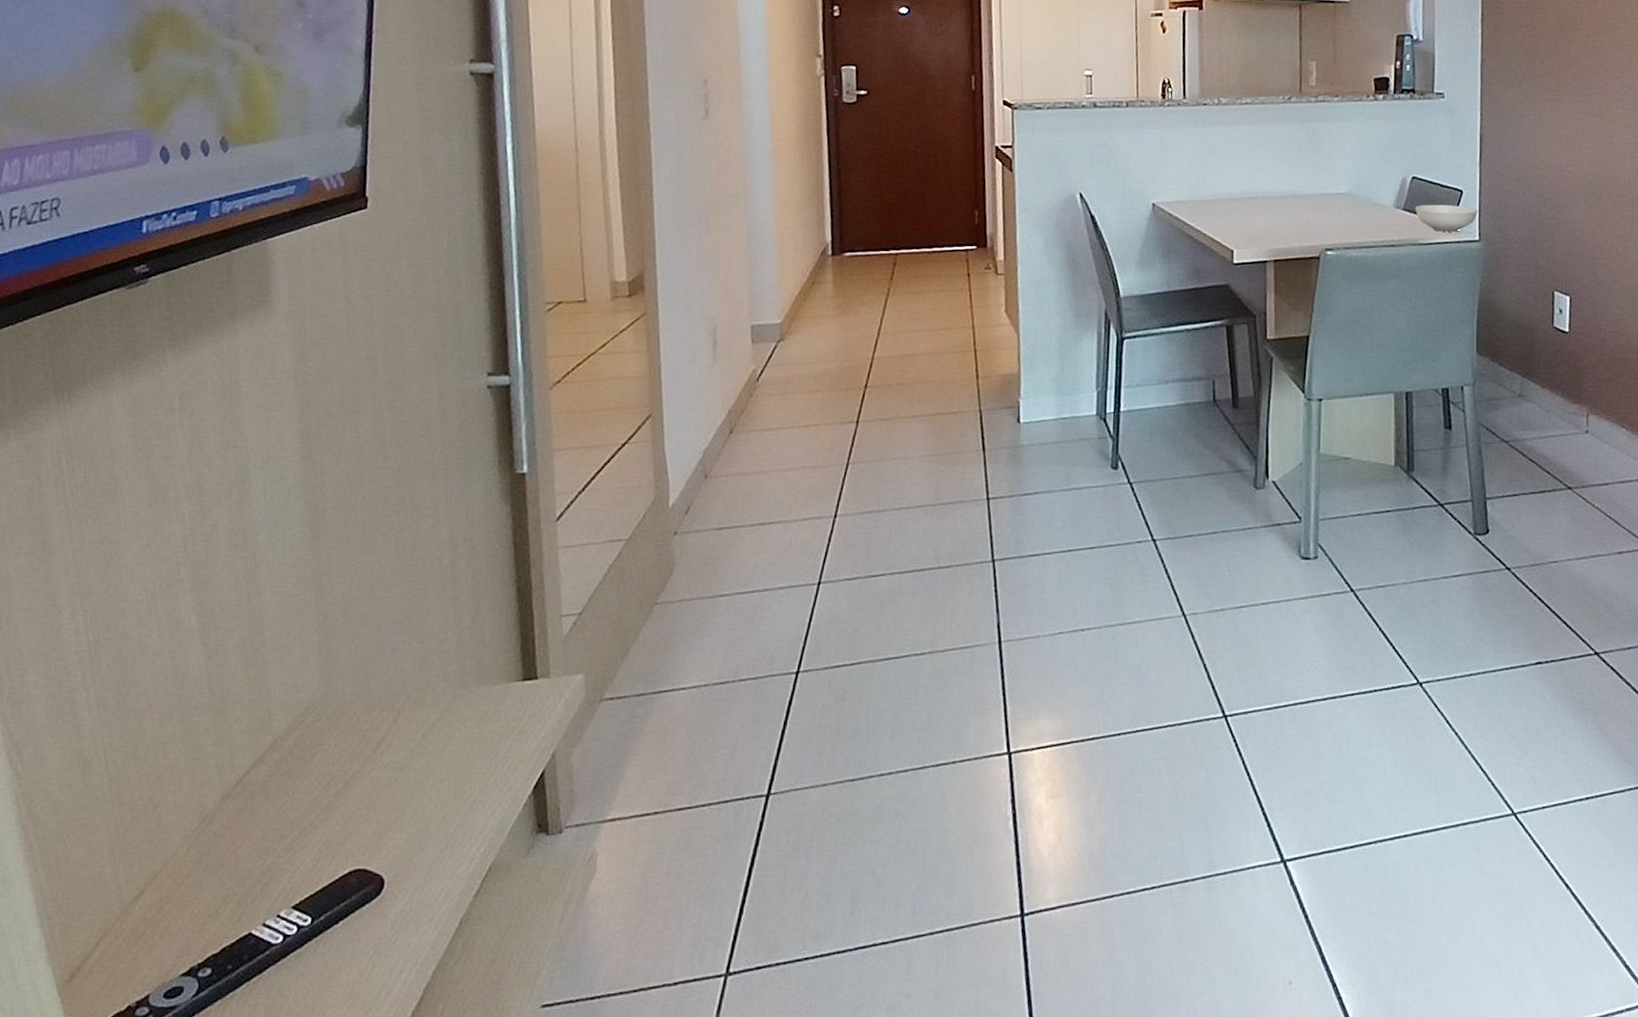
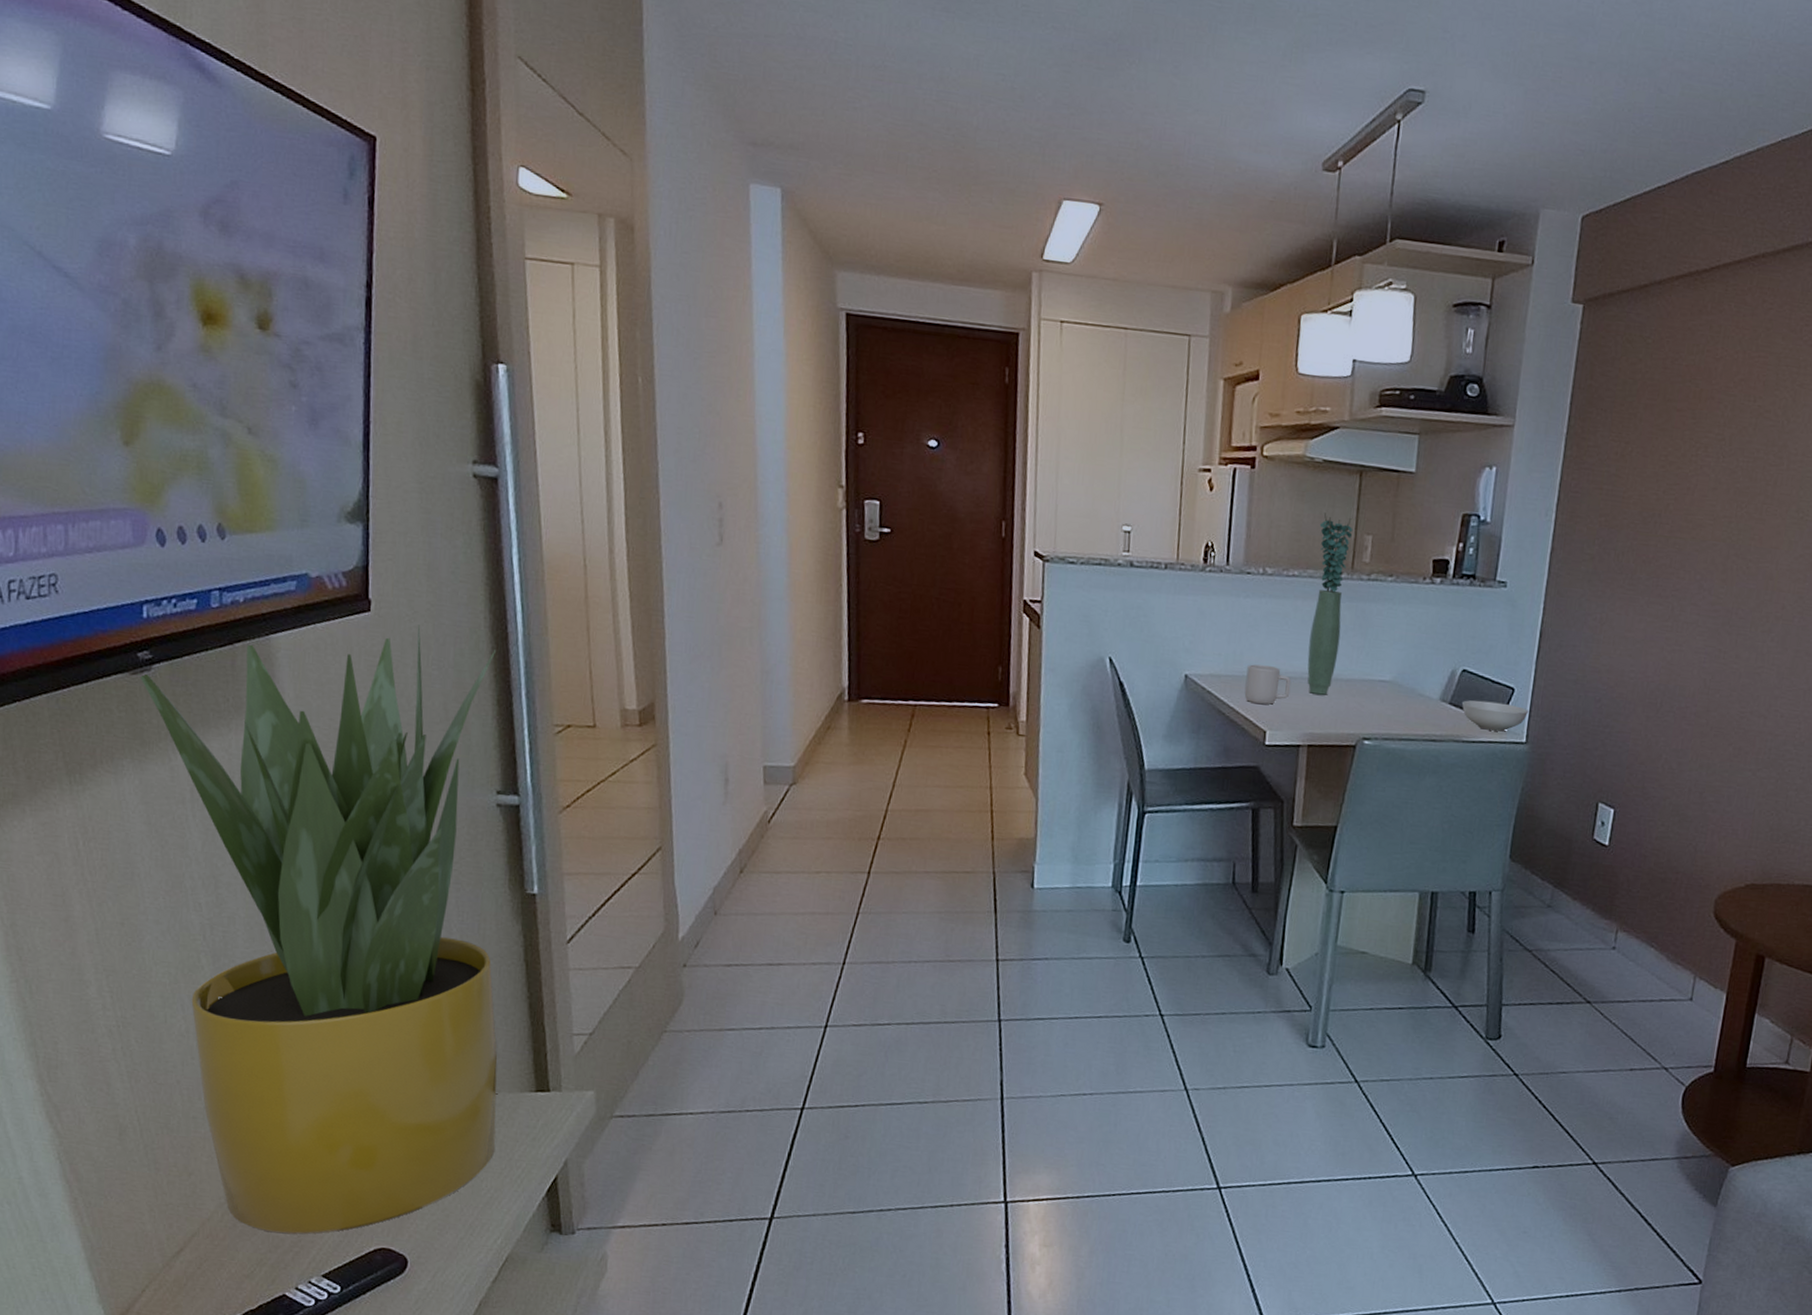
planter: none [134,217,490,864] -> present [138,625,498,1235]
mug: none [1210,188,1253,226] -> present [1244,664,1292,705]
vase: none [1266,44,1298,212] -> present [1307,512,1353,695]

